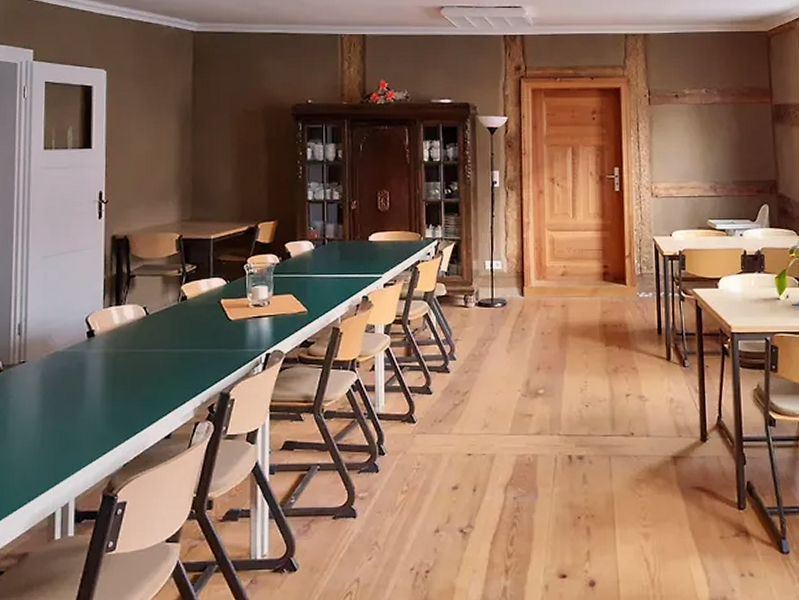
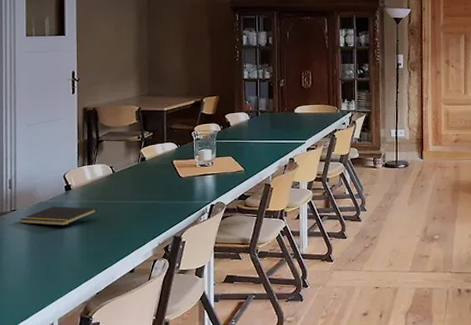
notepad: none [29,356,126,381] -> present [19,206,97,226]

